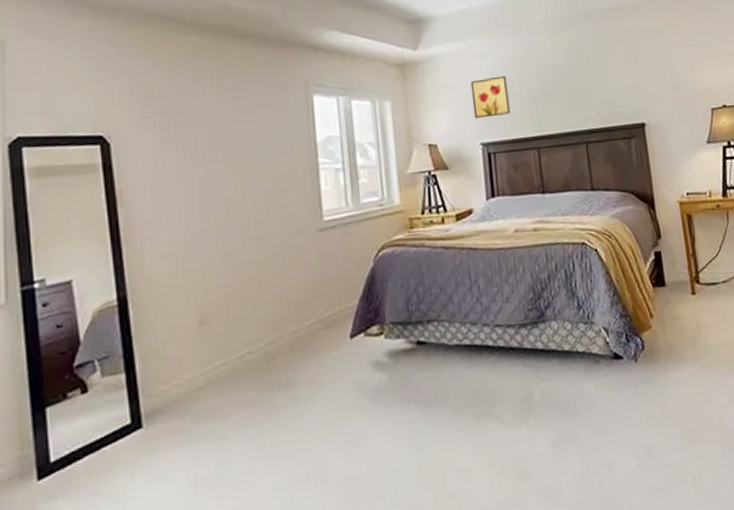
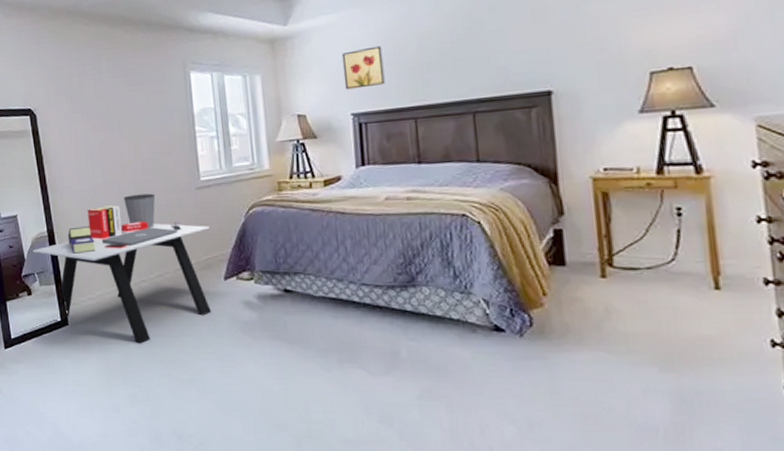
desk: none [92,239,334,438] -> present [32,193,211,344]

